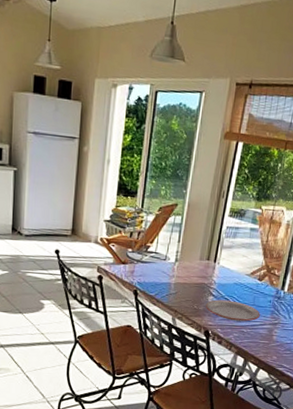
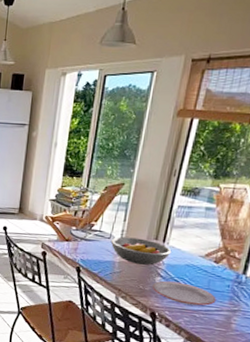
fruit bowl: none [166,258,222,285] -> present [110,236,172,265]

